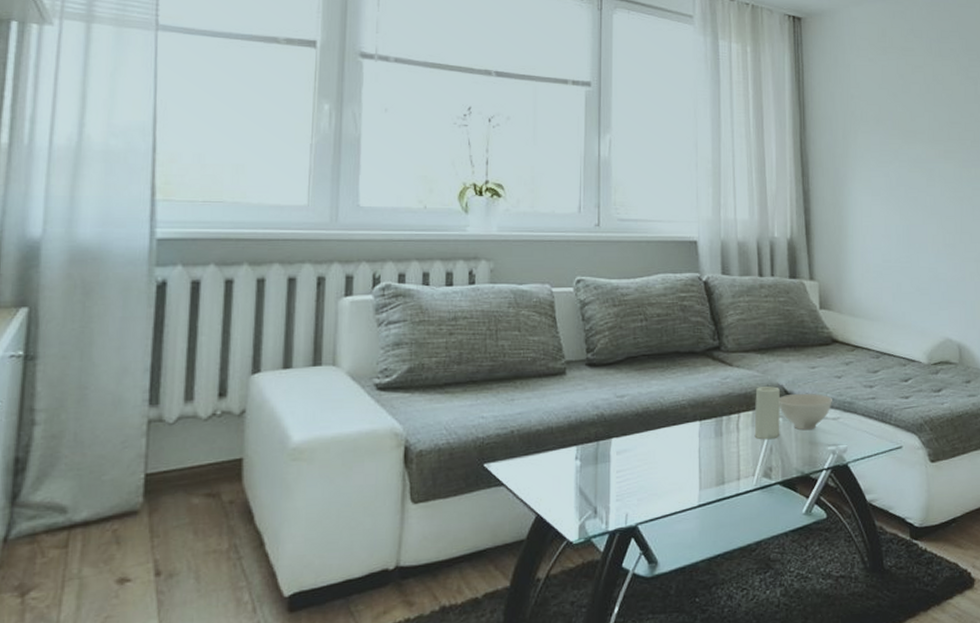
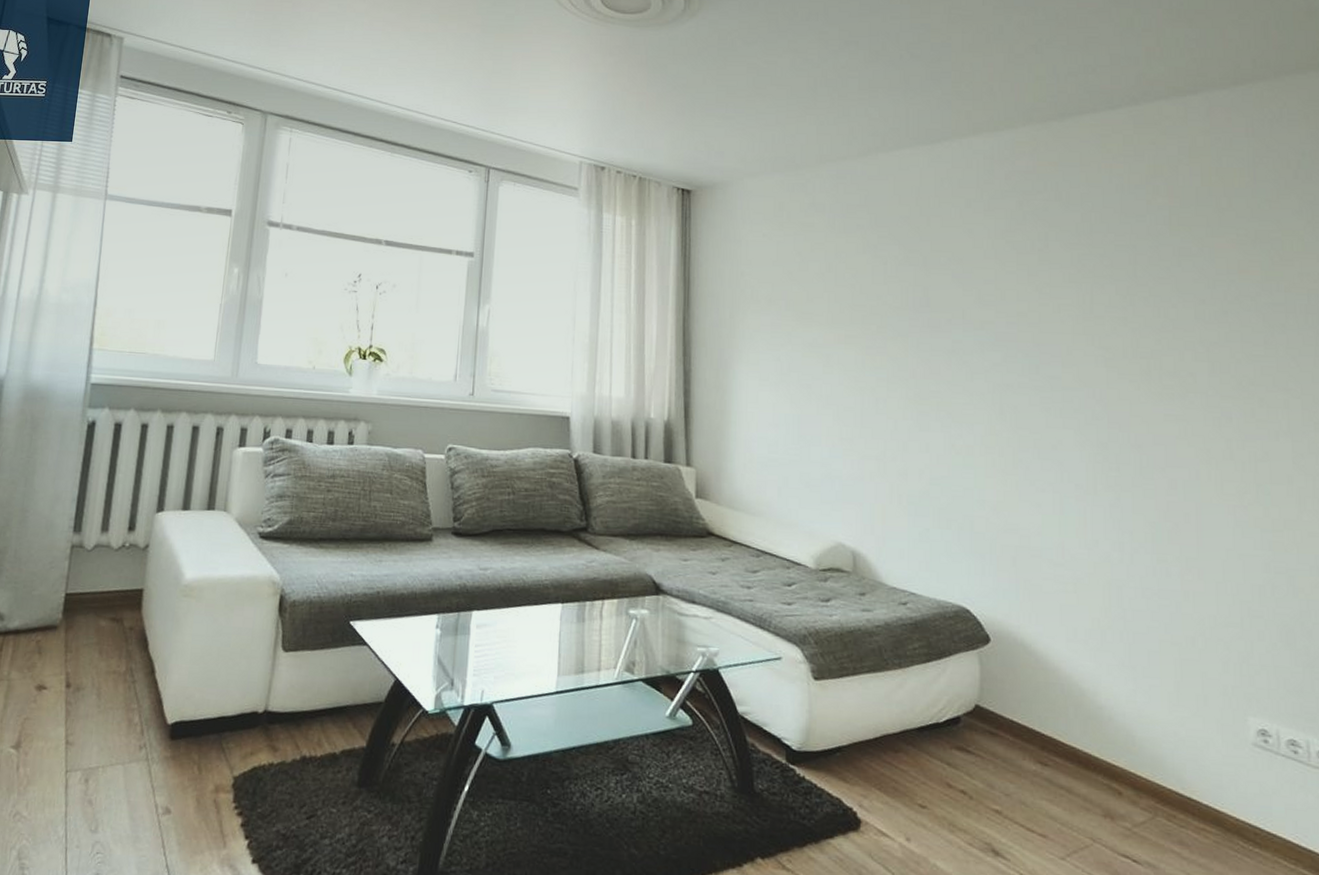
candle: present [754,386,780,440] -> none [618,574,648,633]
bowl: present [779,393,833,431] -> none [646,585,706,627]

